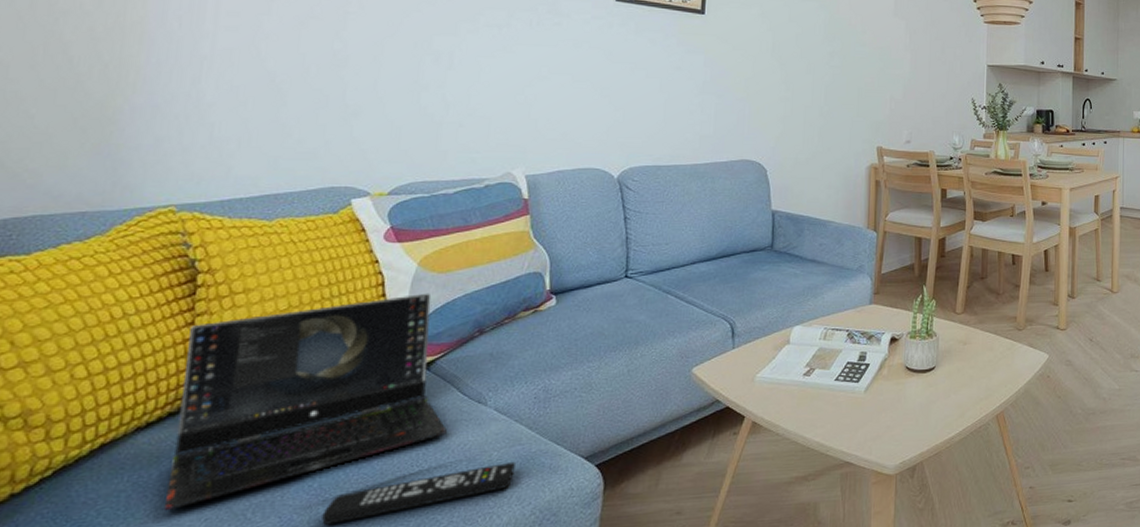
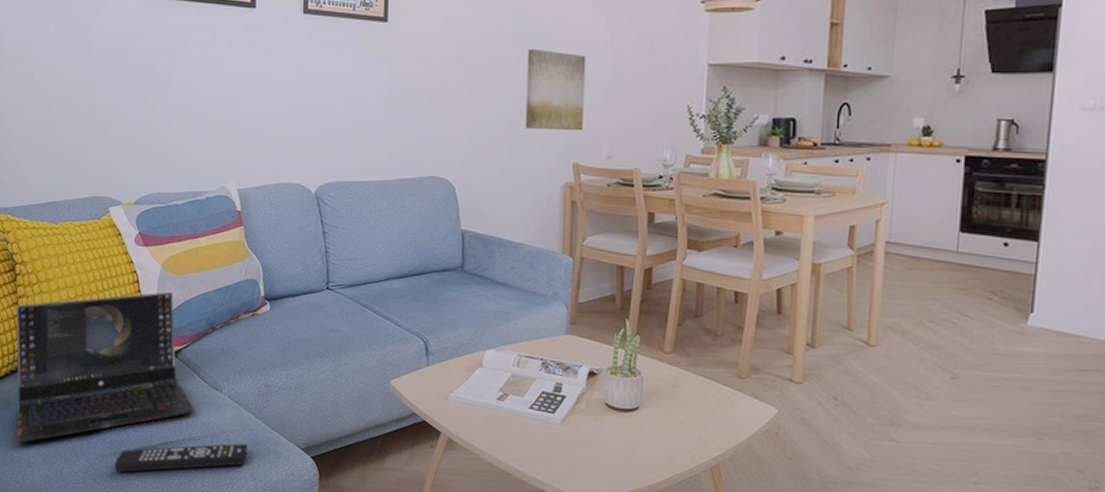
wall art: none [834,45,889,119] -> present [525,49,586,131]

